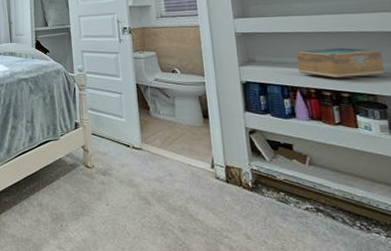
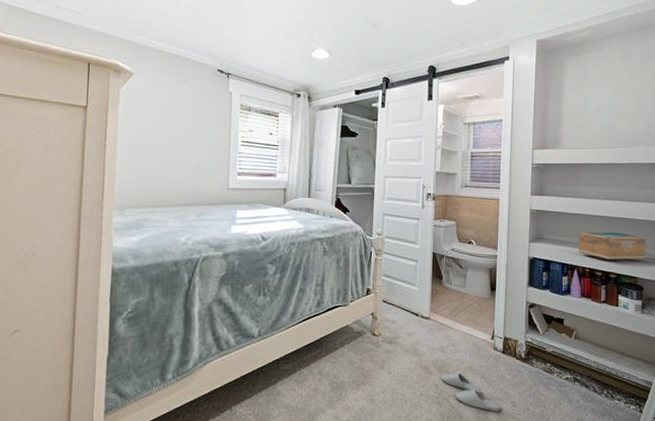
slippers: none [161,203,233,245] -> present [440,373,501,412]

